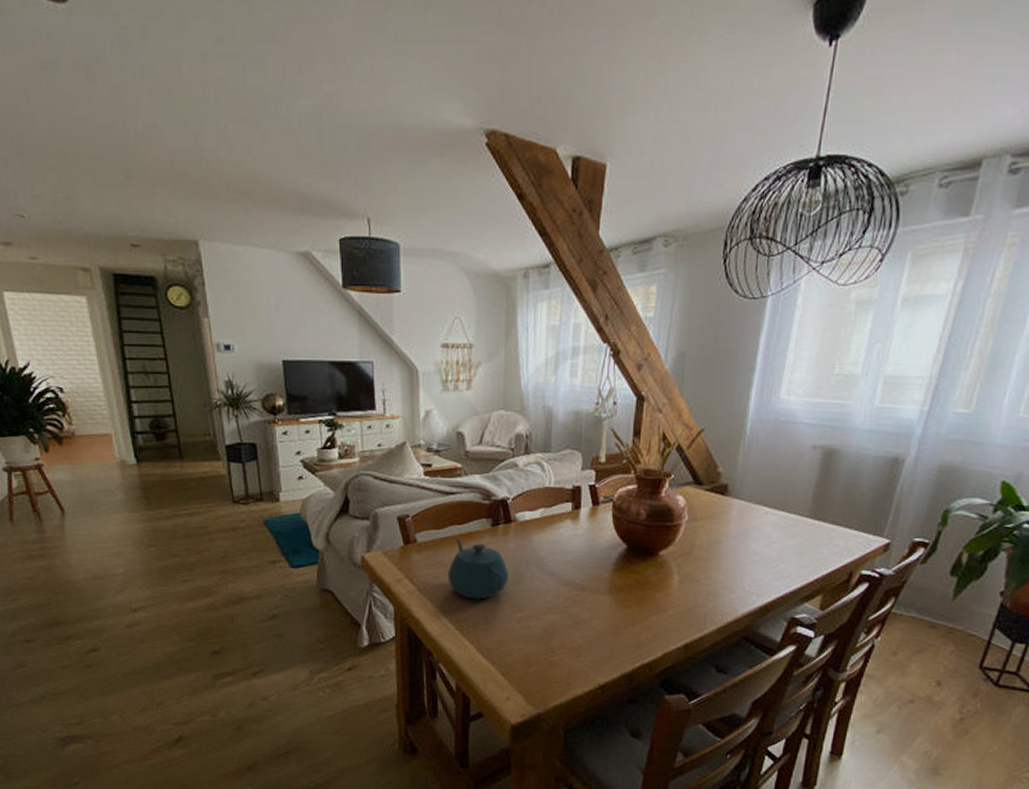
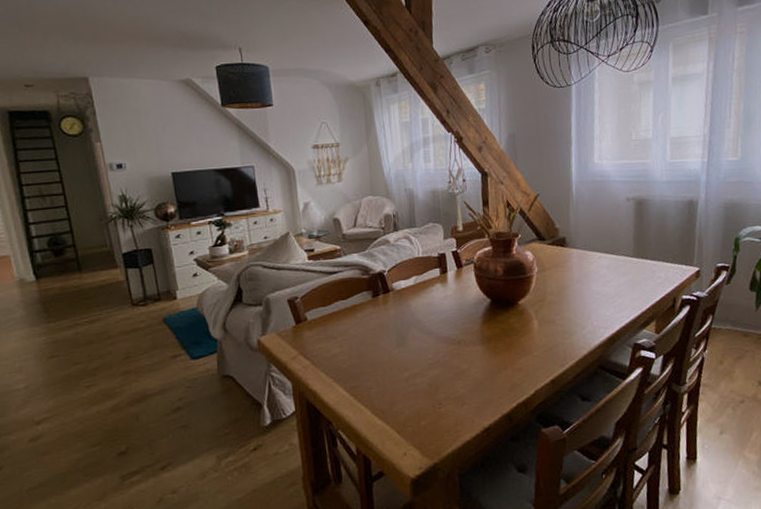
teapot: present [447,538,510,600] -> none [337,312,394,366]

